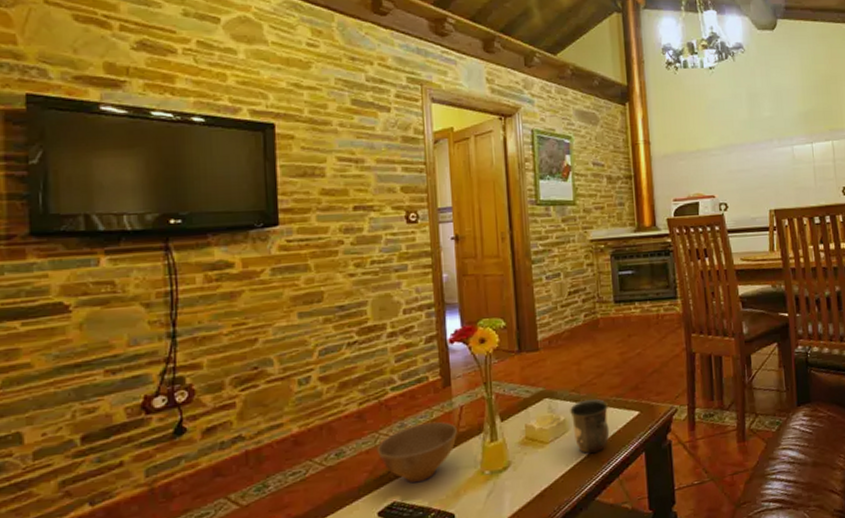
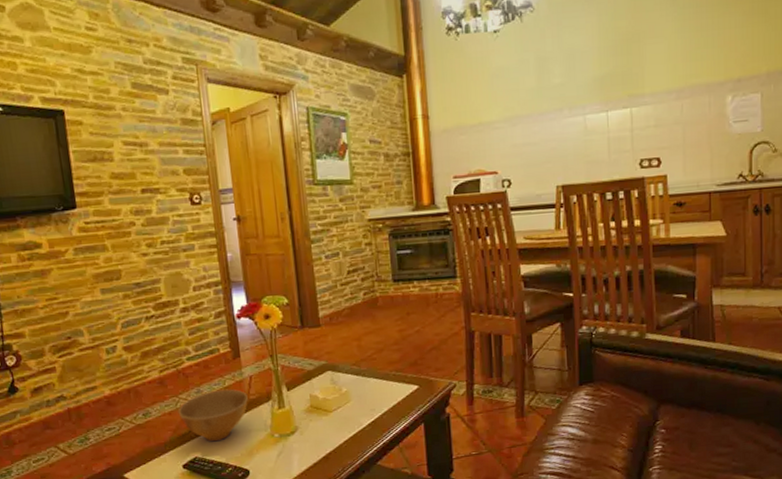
mug: present [570,399,610,454] -> none [351,373,390,423]

